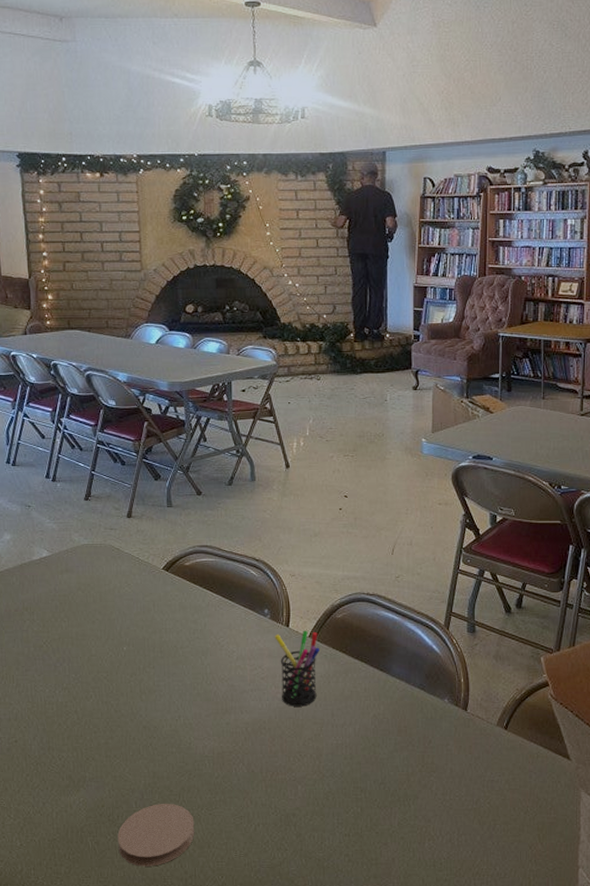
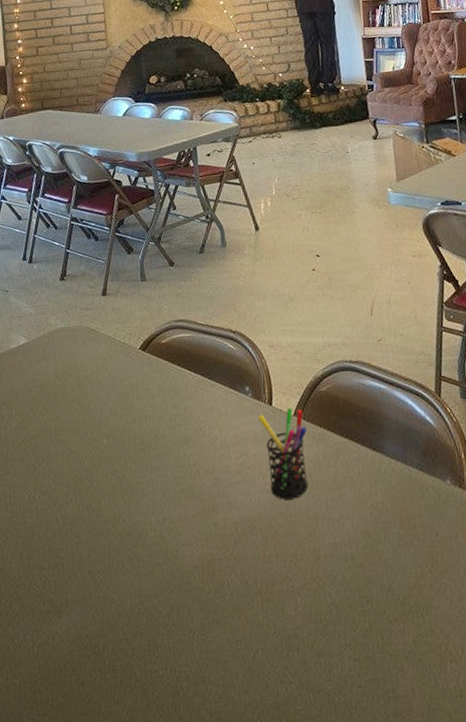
coaster: present [117,803,195,867] -> none [104,628,188,713]

